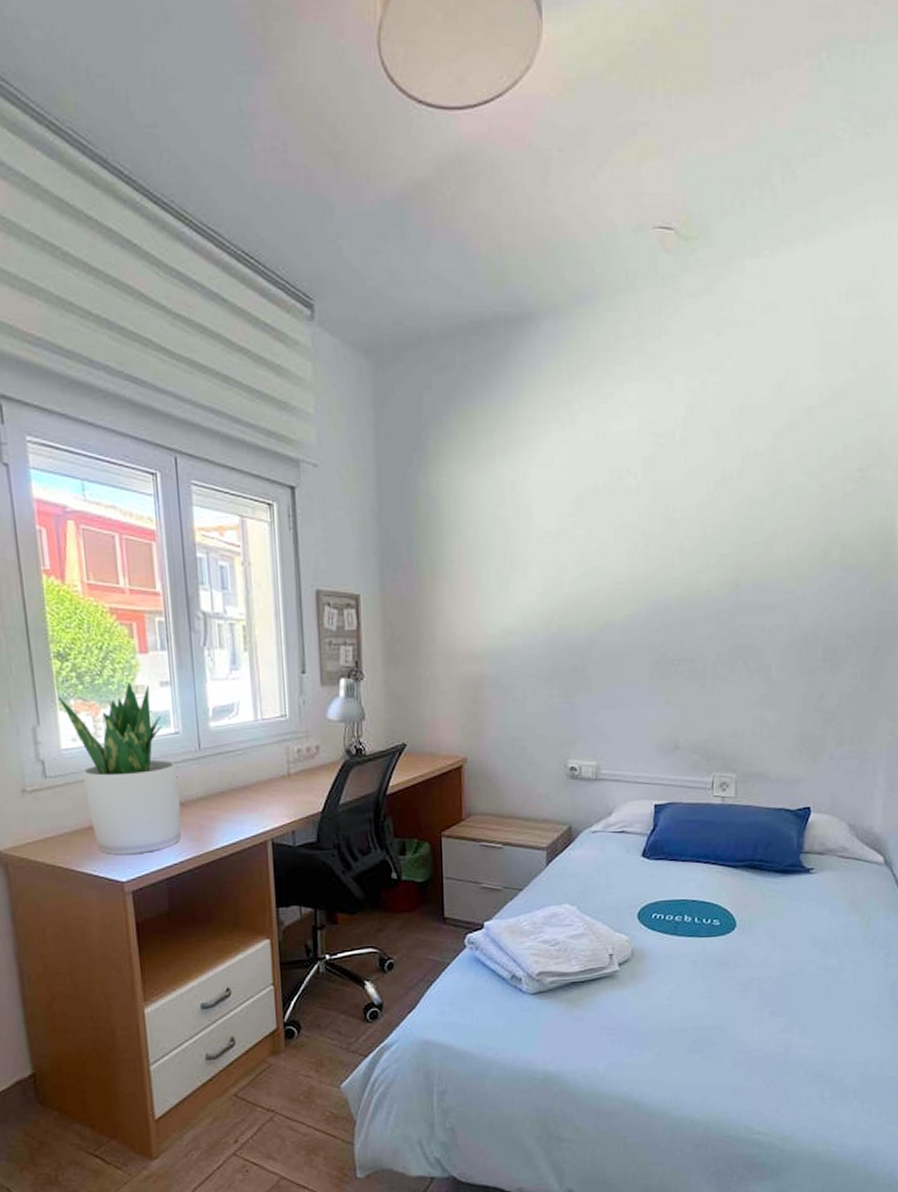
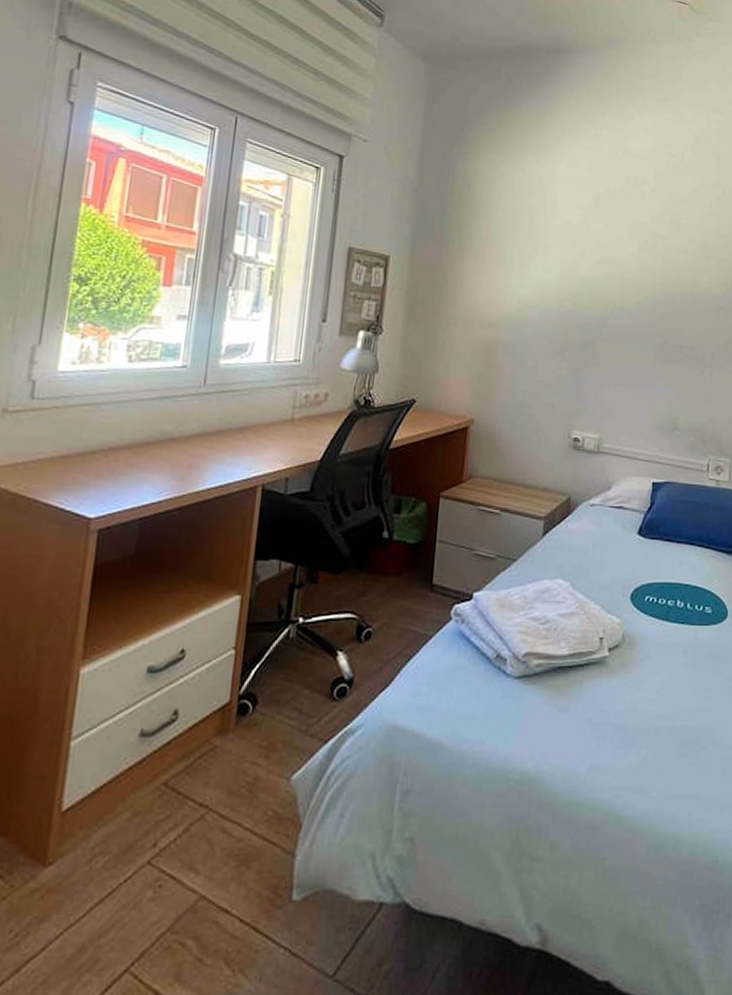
planter: present [58,682,181,856] -> none [67,312,177,490]

